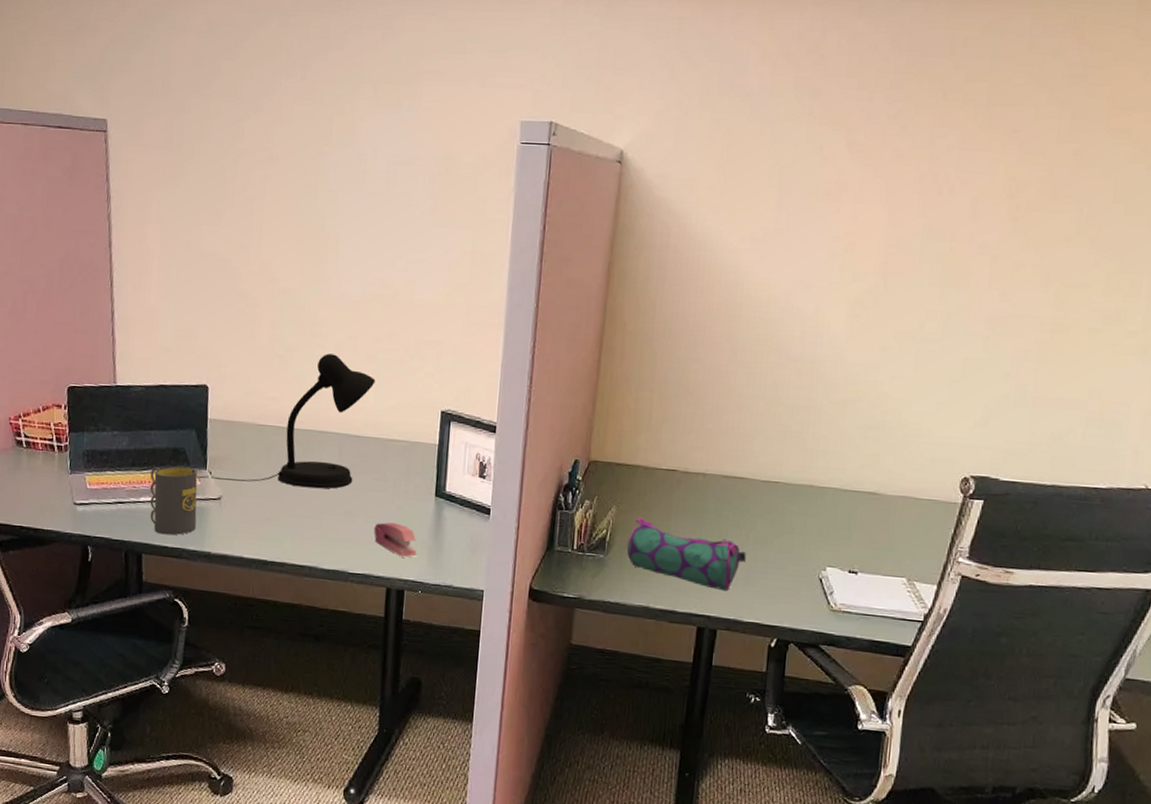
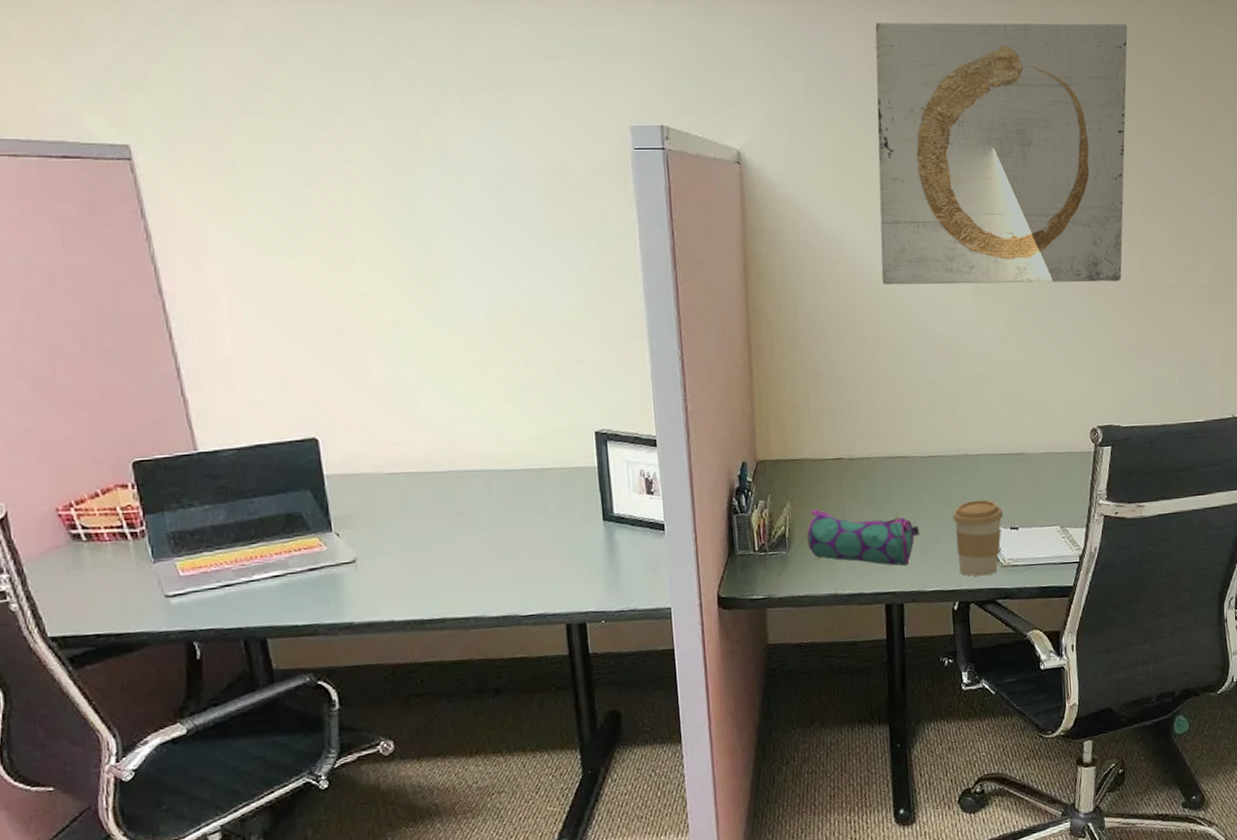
mug: present [150,466,198,536] -> none [261,532,330,613]
desk lamp: present [196,354,376,489] -> none [320,386,517,544]
stapler: present [374,522,417,558] -> none [541,555,594,589]
wall art: none [749,22,1085,318] -> present [875,21,1128,285]
coffee cup: none [783,534,843,618] -> present [953,499,1004,577]

